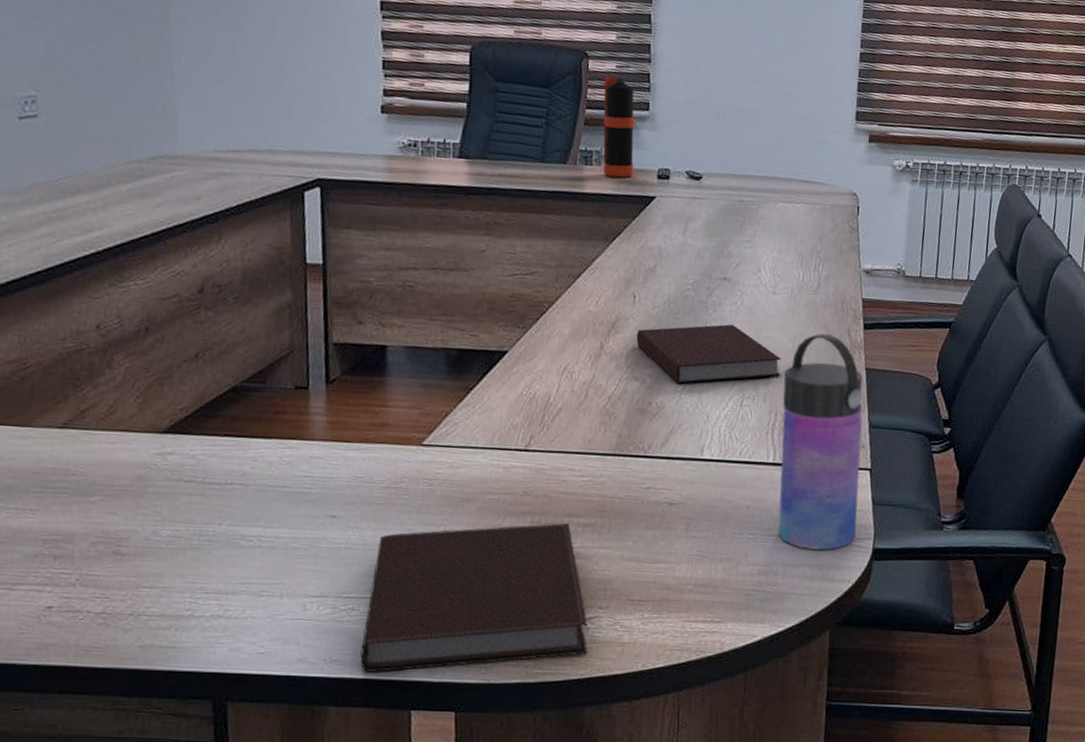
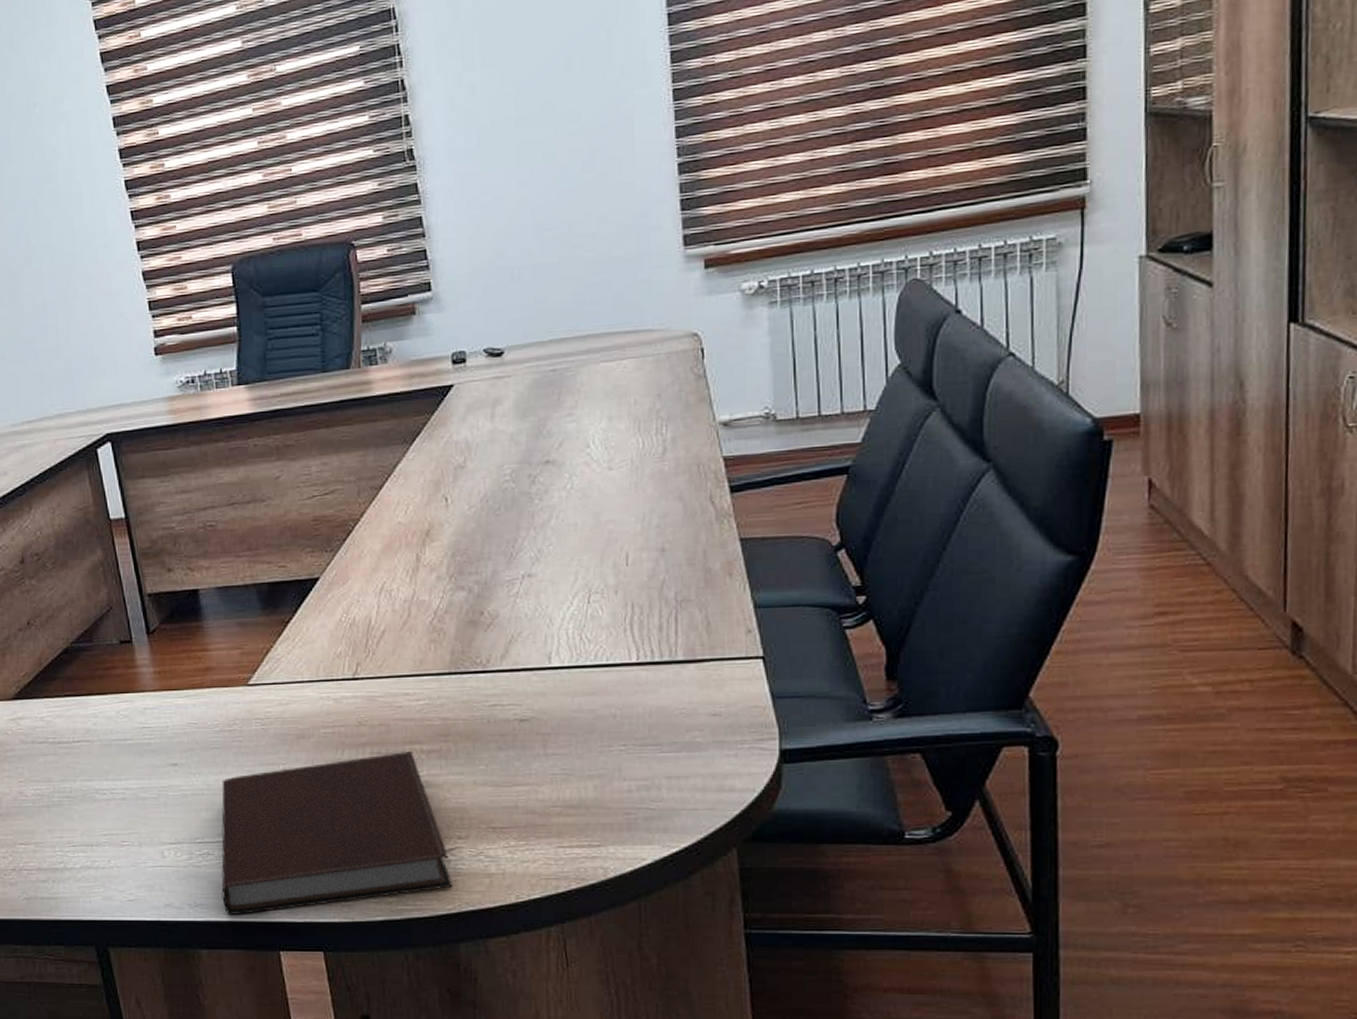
bottle: present [603,76,635,178] -> none [376,260,425,373]
notebook: present [636,324,782,384] -> none [455,511,633,587]
water bottle: present [778,333,863,550] -> none [636,505,755,757]

